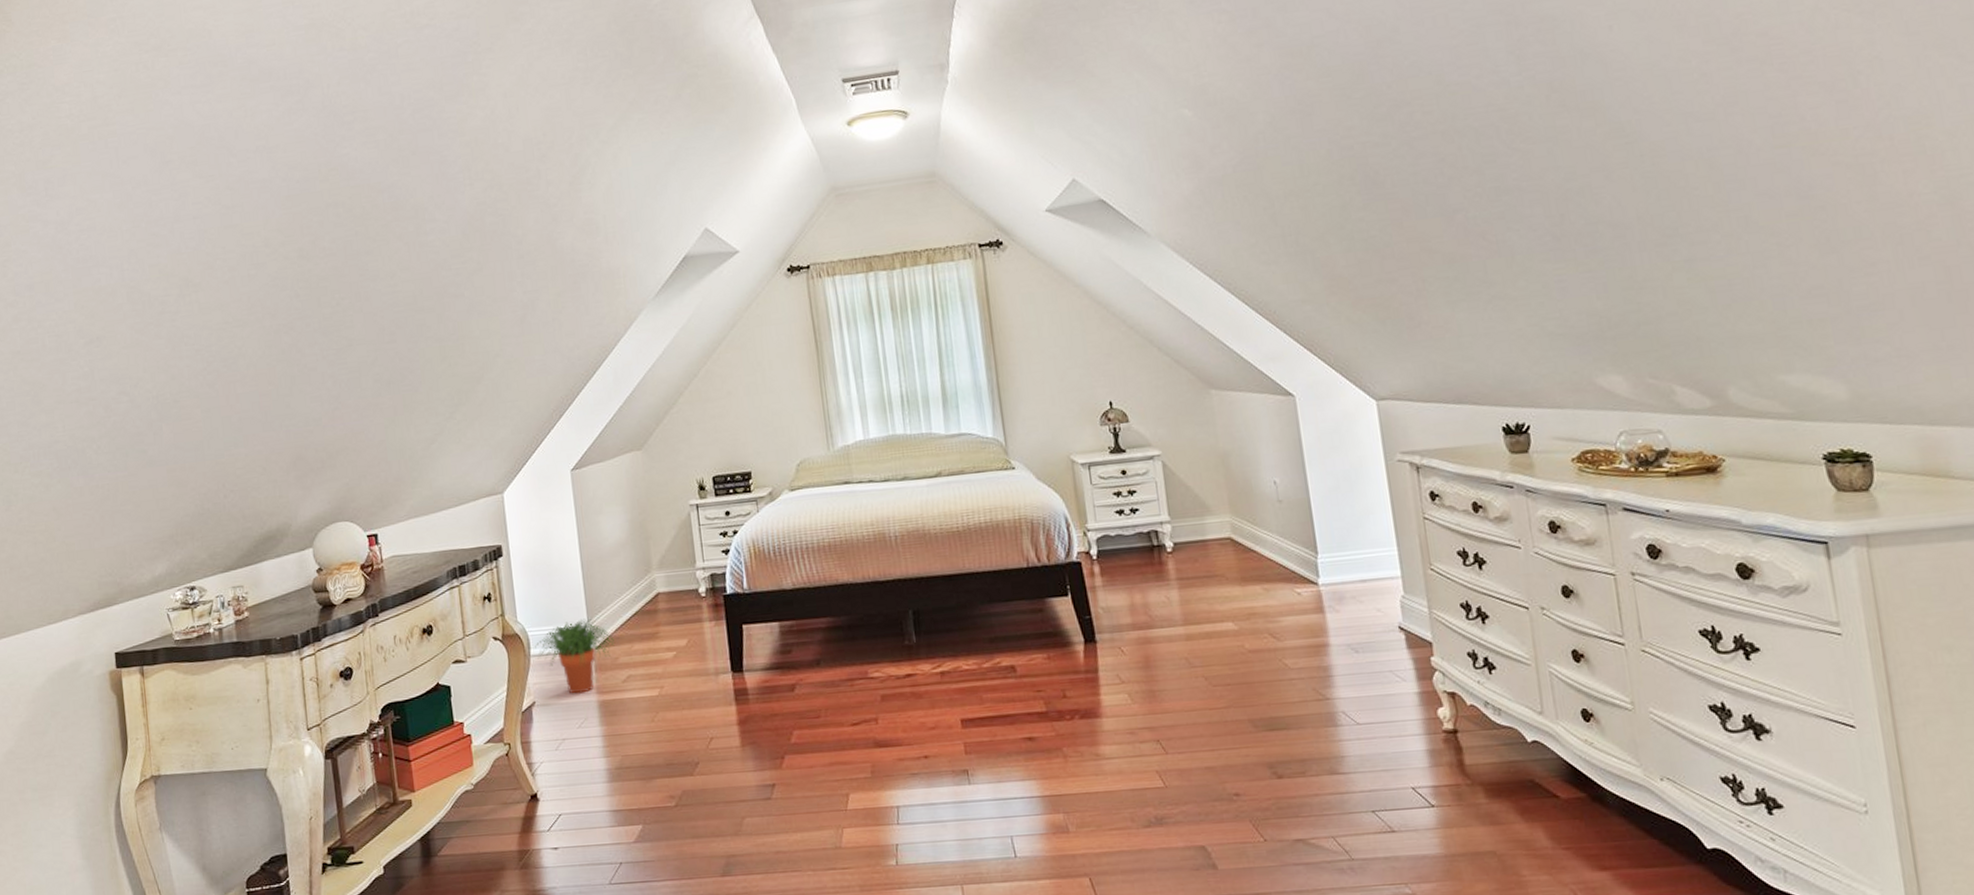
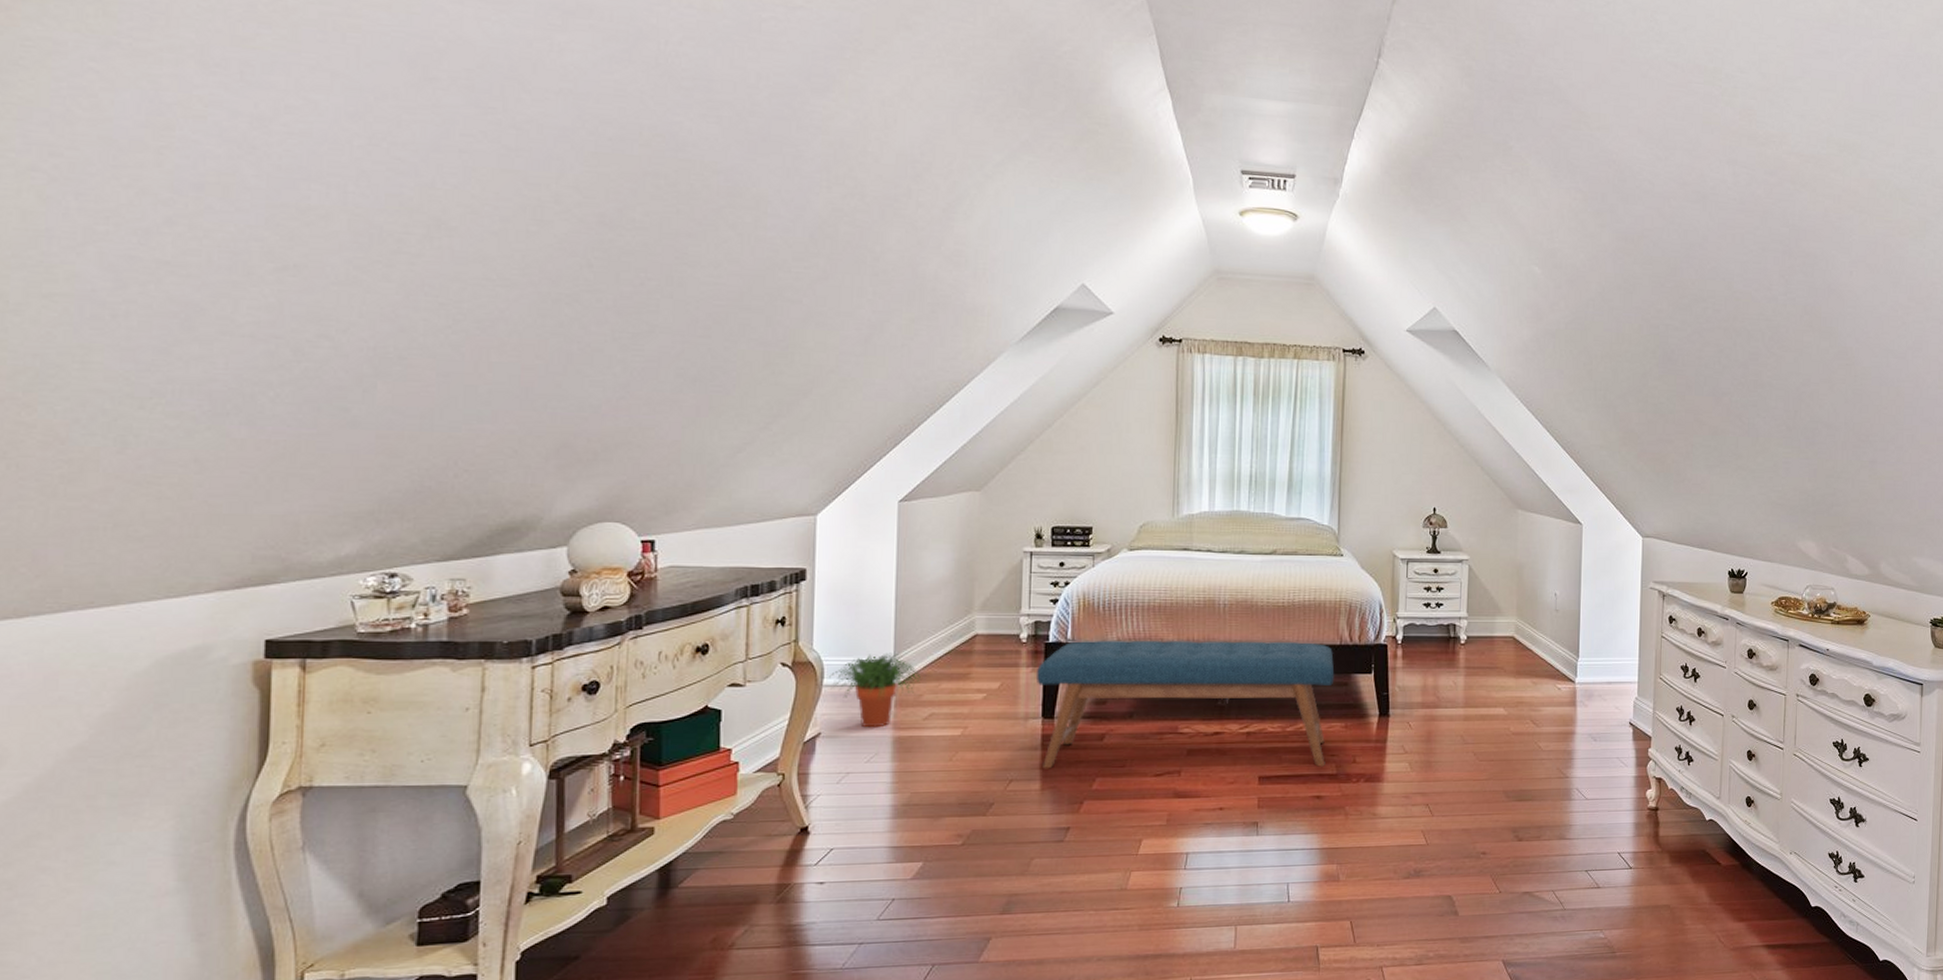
bench: none [719,568,1032,725] -> present [1035,640,1335,769]

